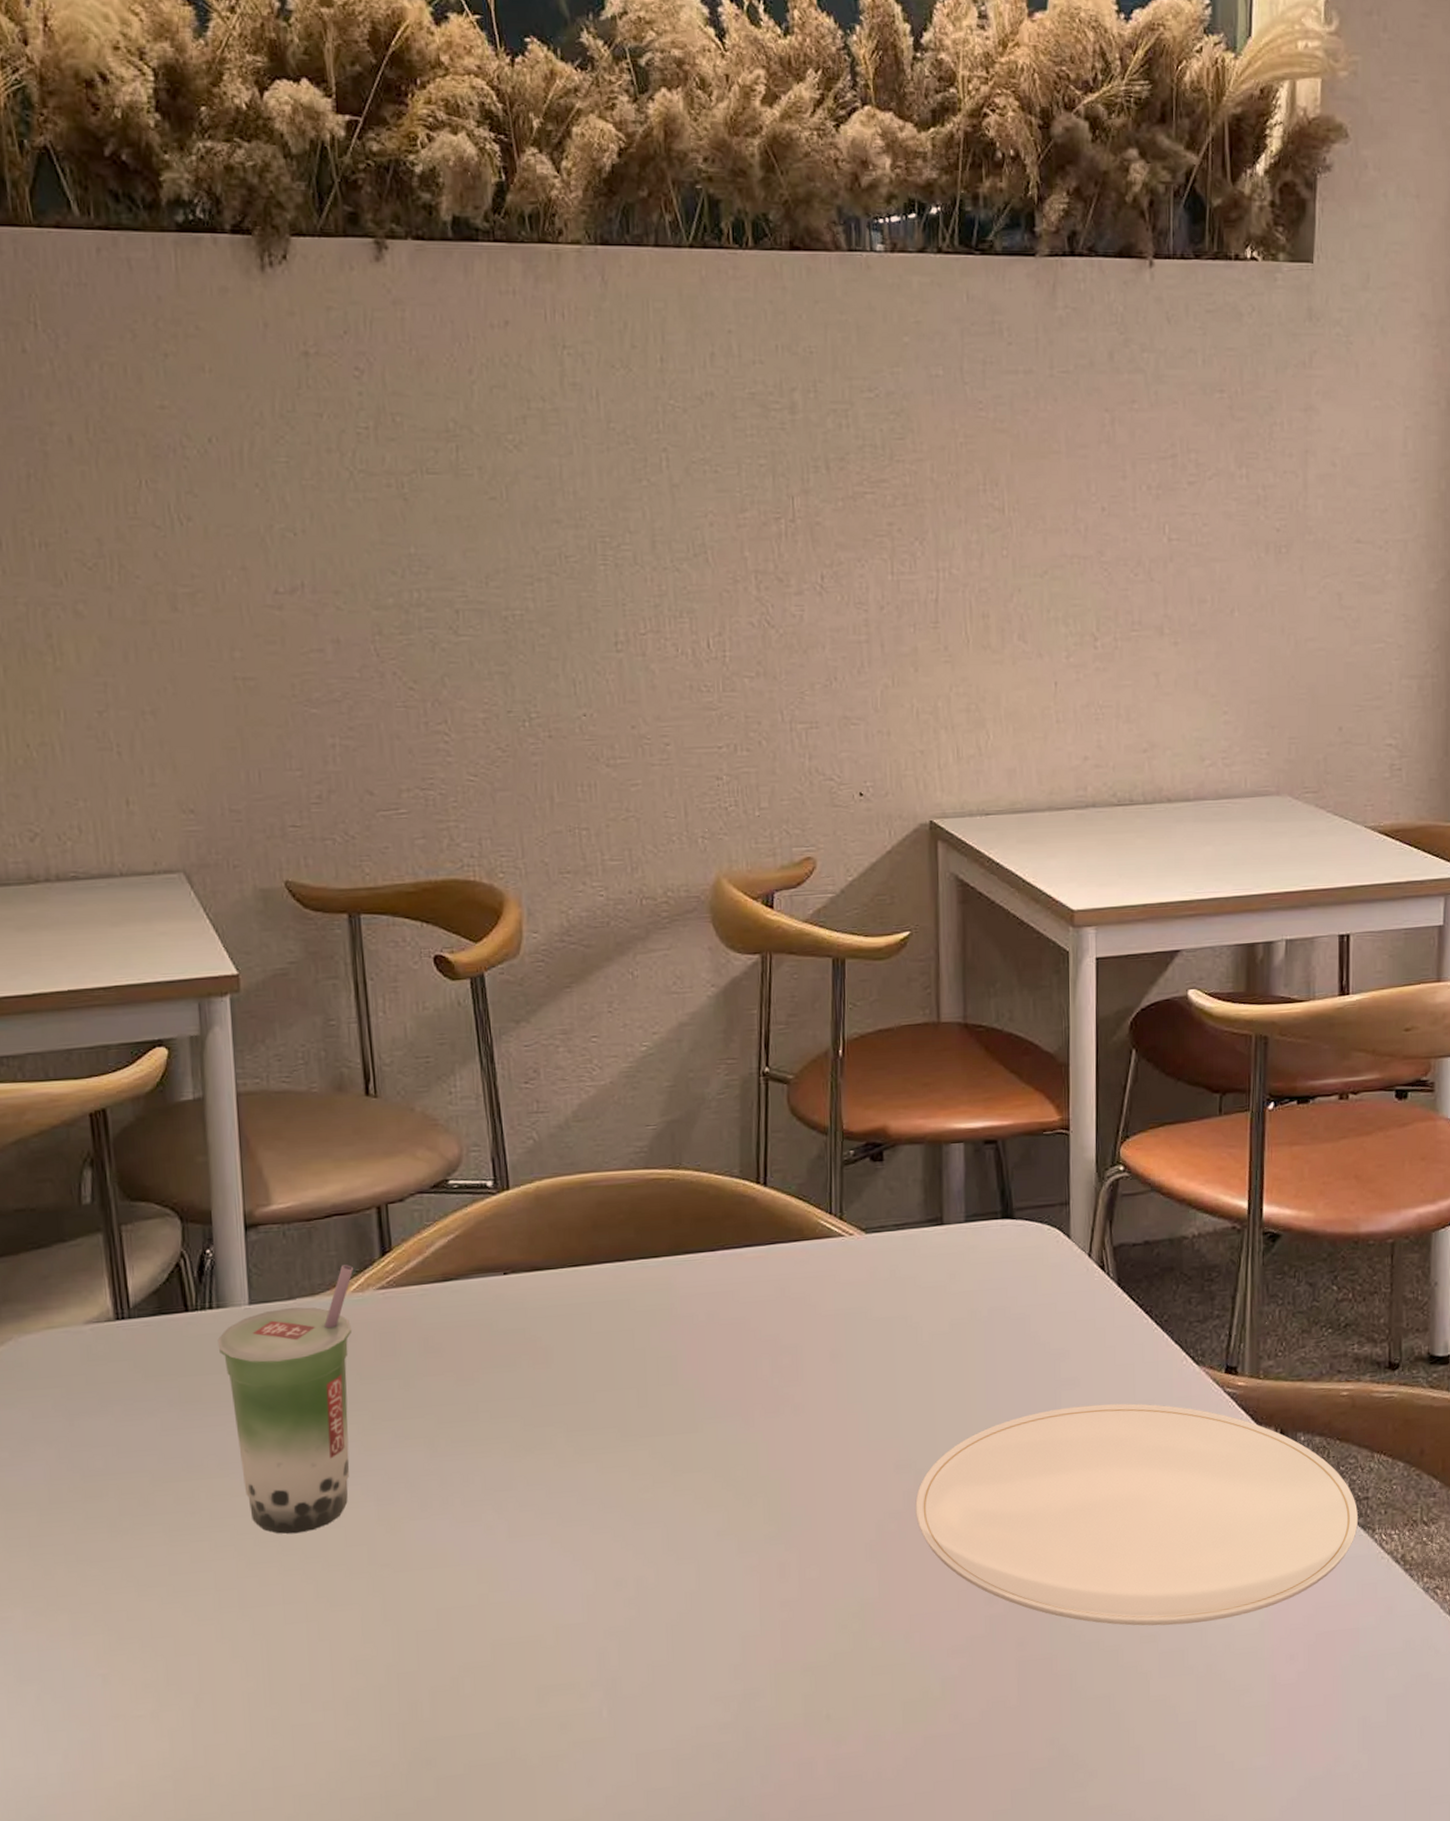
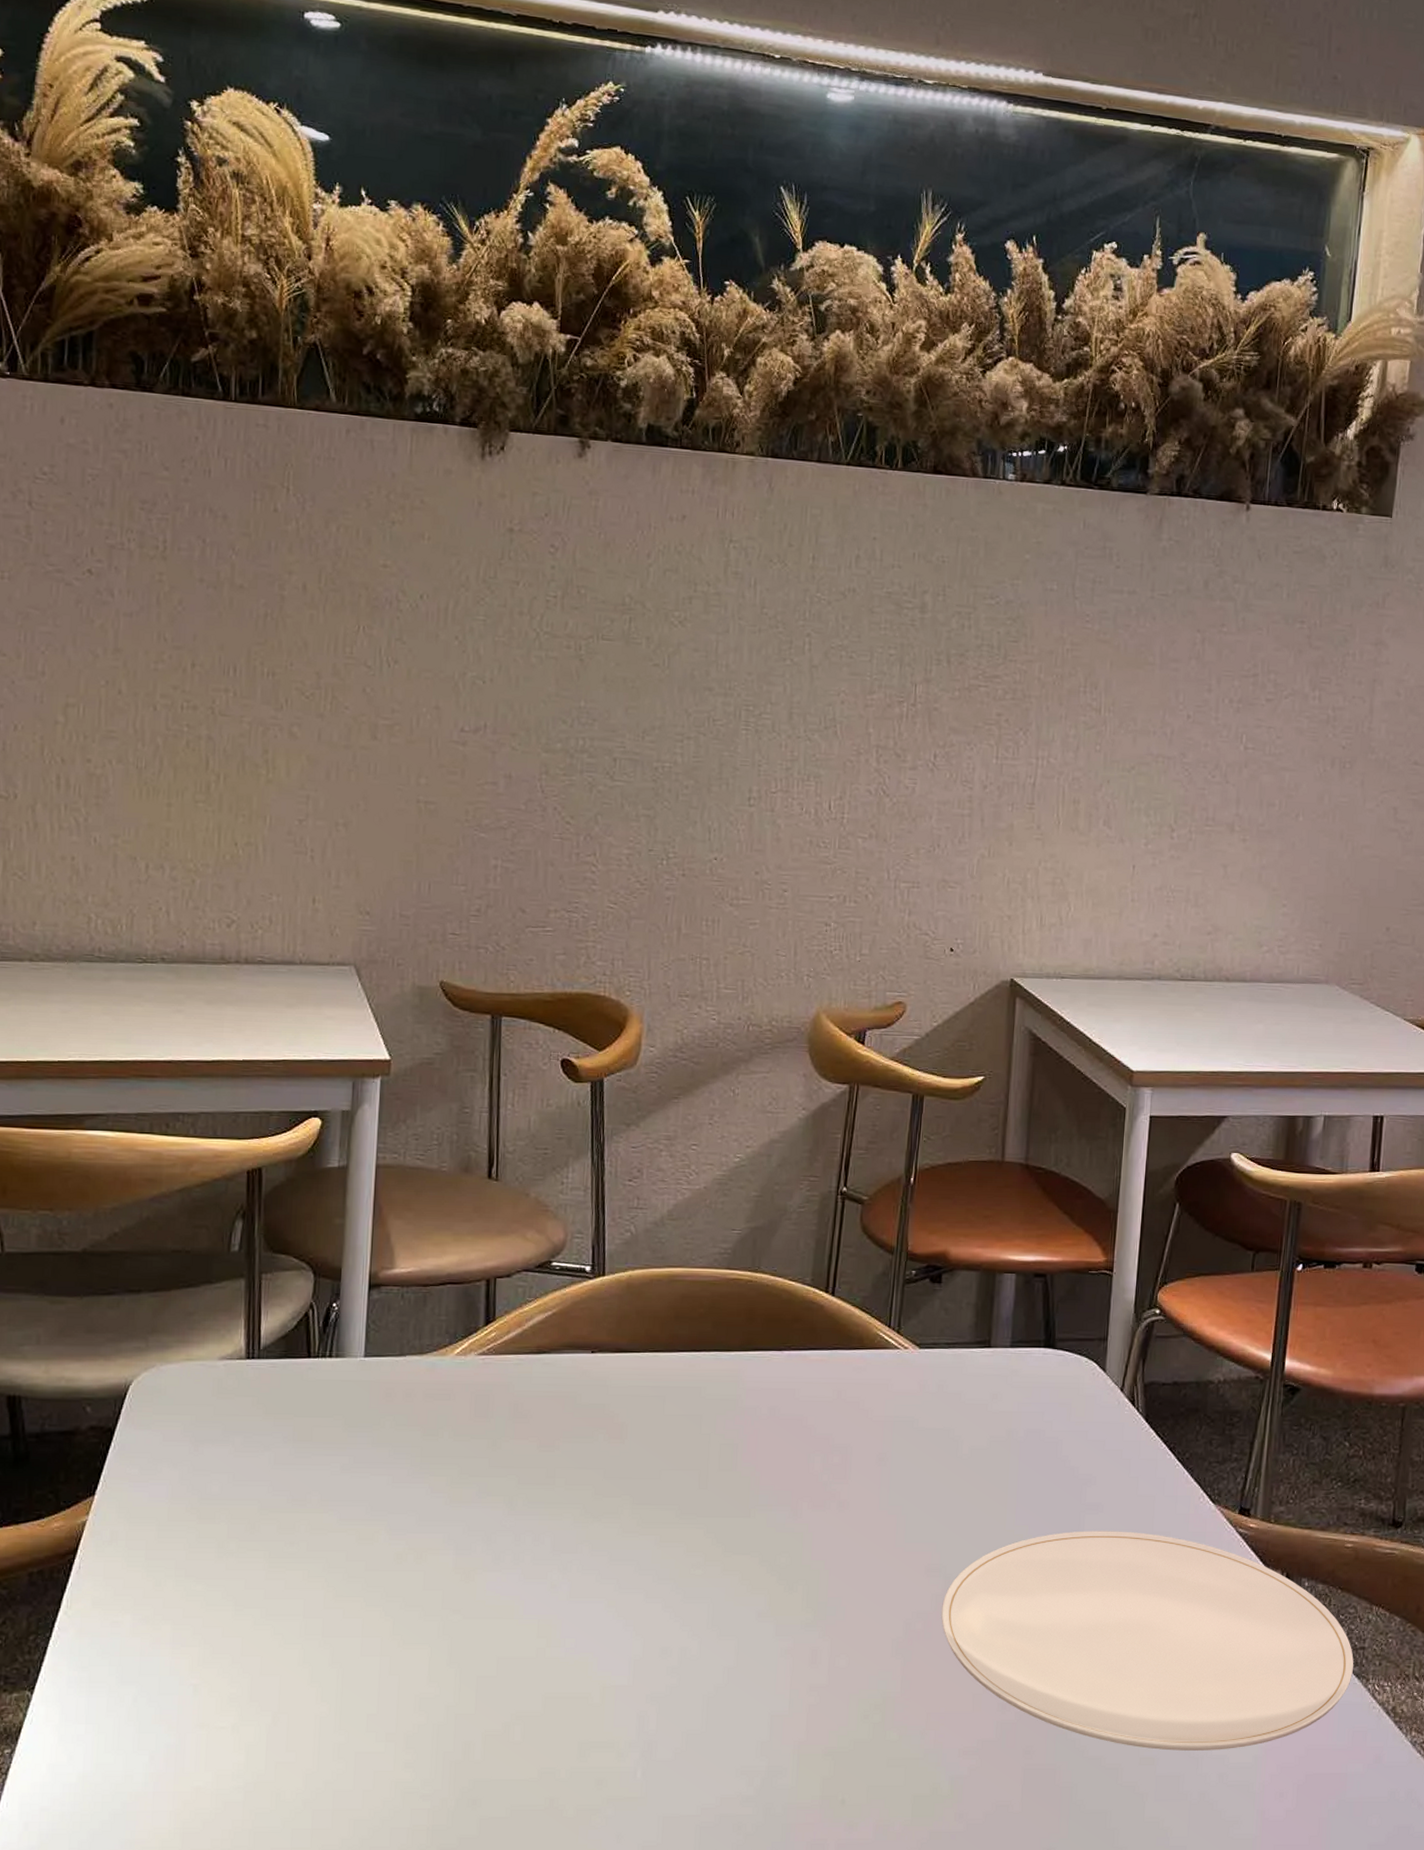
beverage cup: present [217,1265,353,1534] -> none [332,1329,459,1573]

